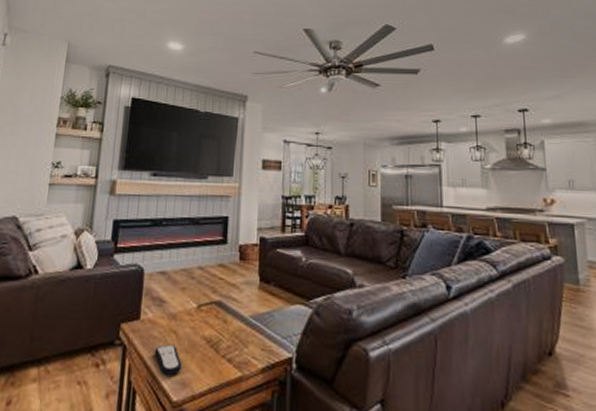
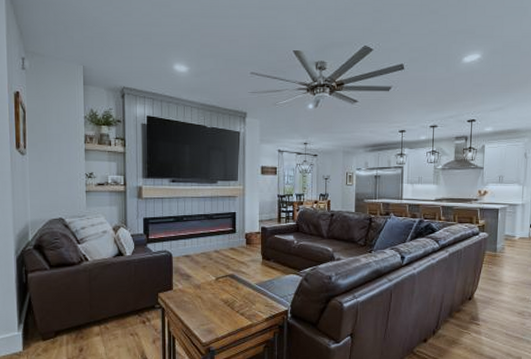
remote control: present [154,344,183,376] -> none [186,305,208,327]

